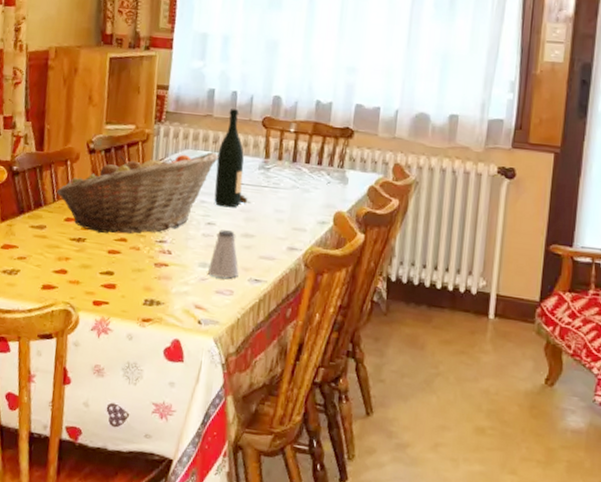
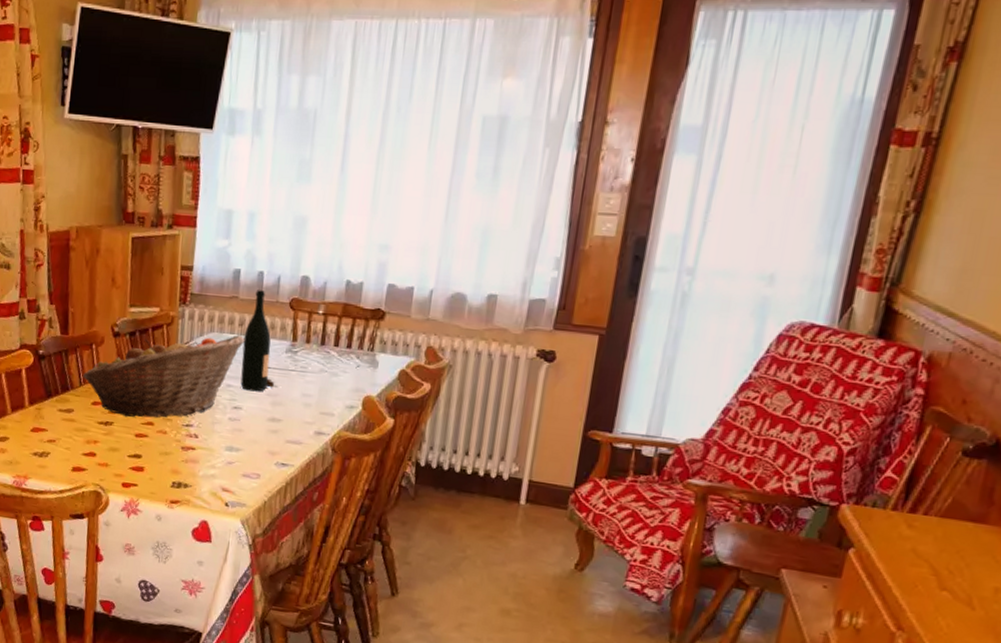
saltshaker: present [208,229,239,279] -> none [235,413,266,462]

